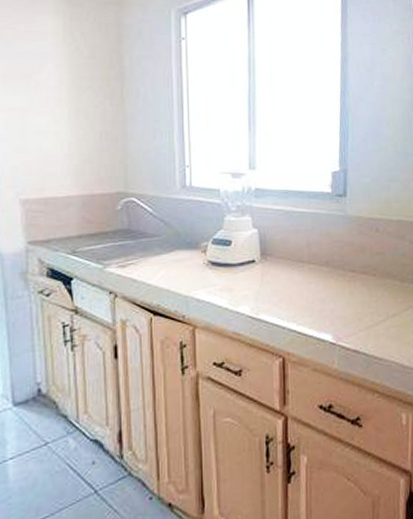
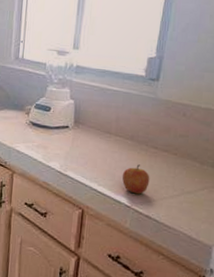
apple: none [322,293,353,328] -> present [122,164,150,195]

